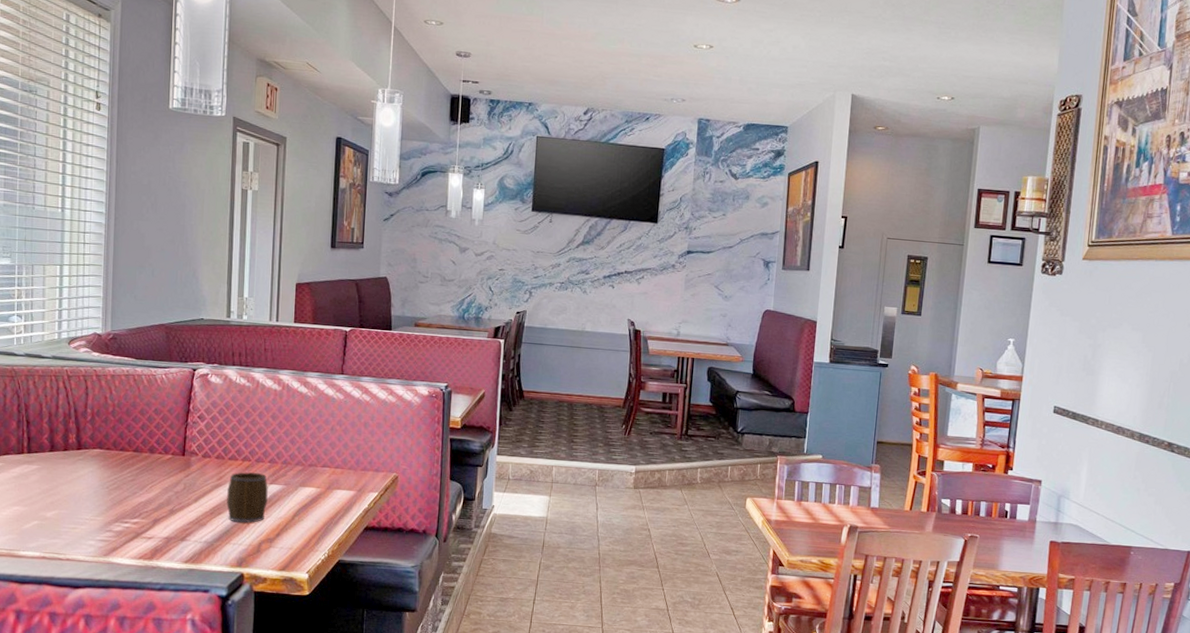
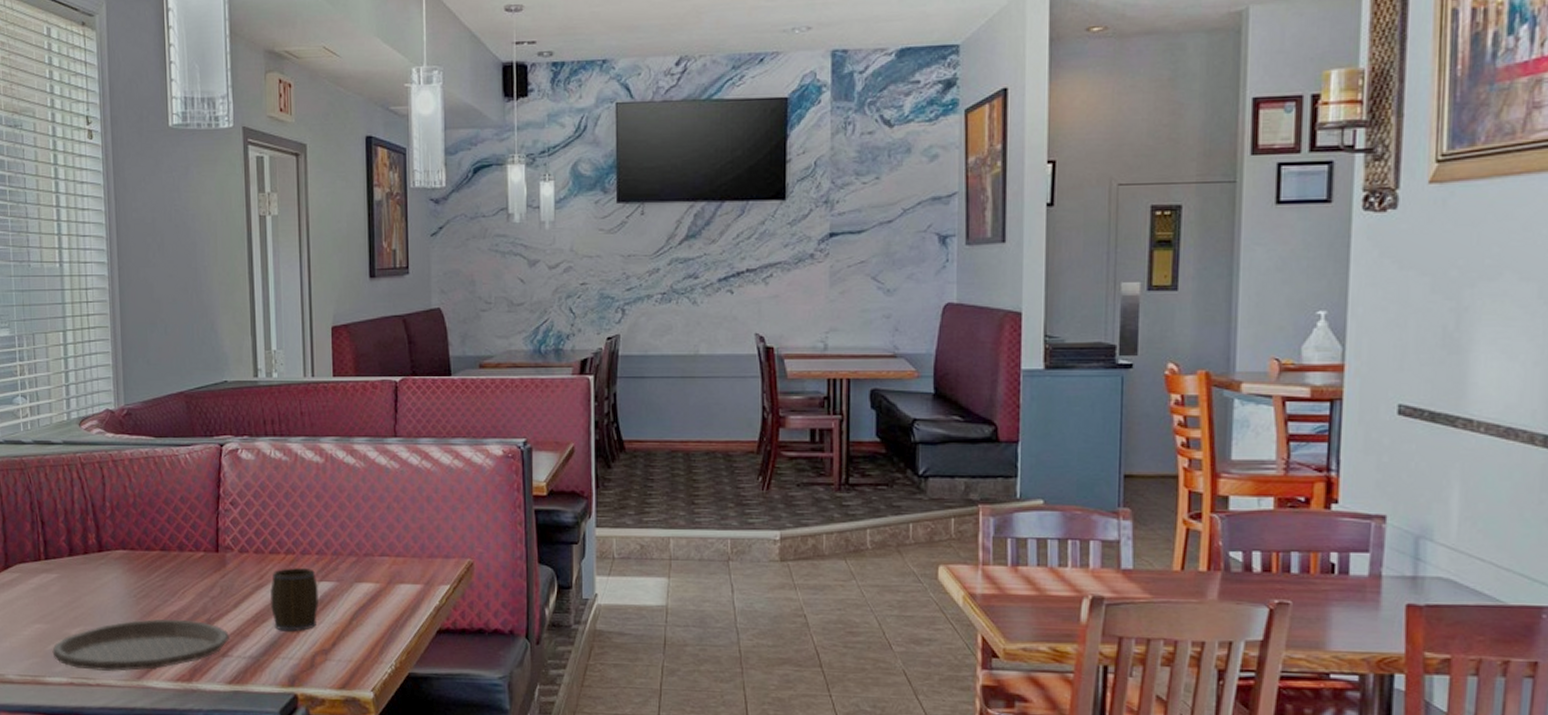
plate: none [28,507,188,549] -> present [52,618,229,671]

